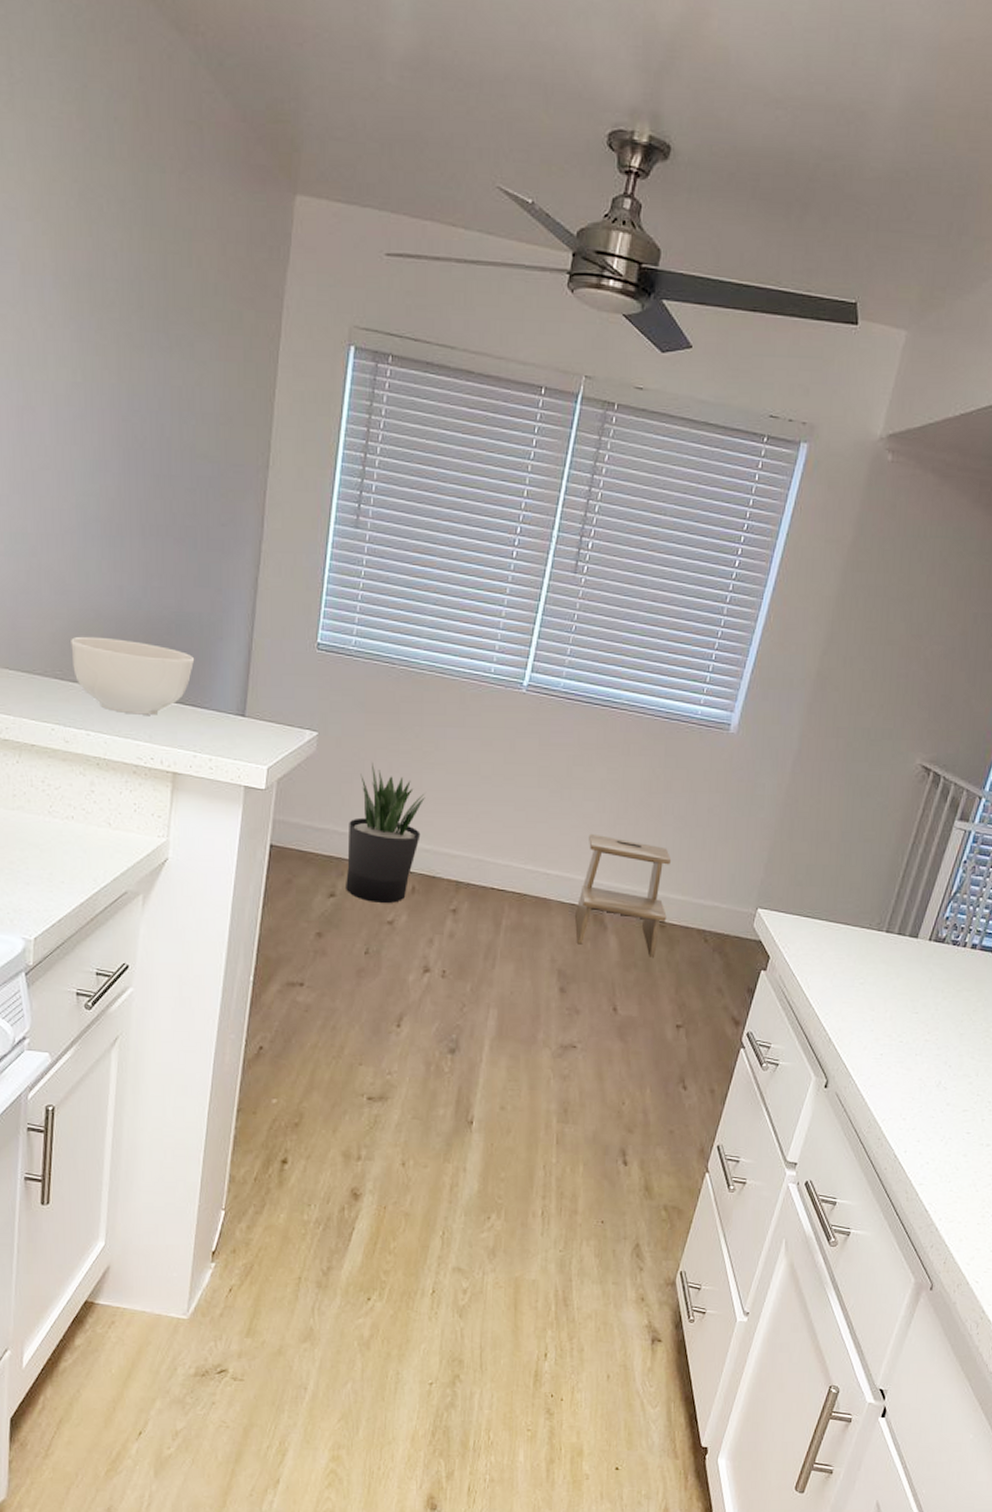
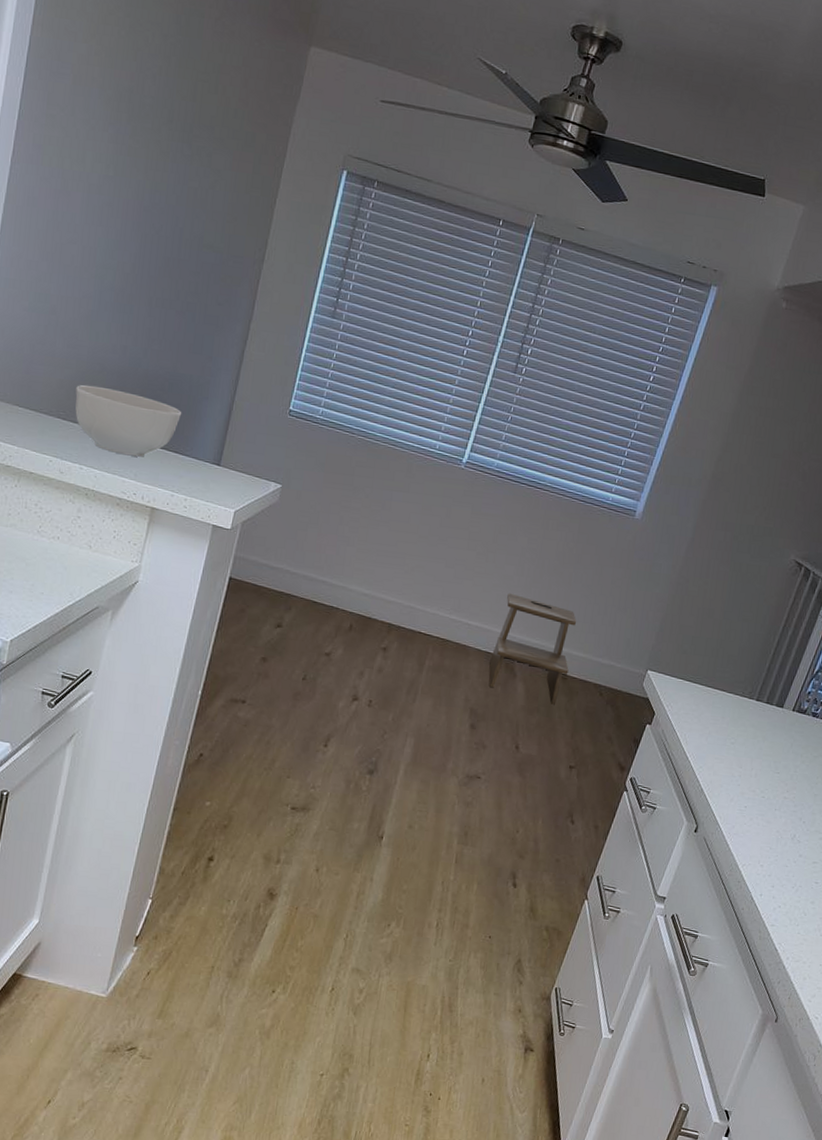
planter: present [346,762,425,903] -> none [292,515,369,637]

